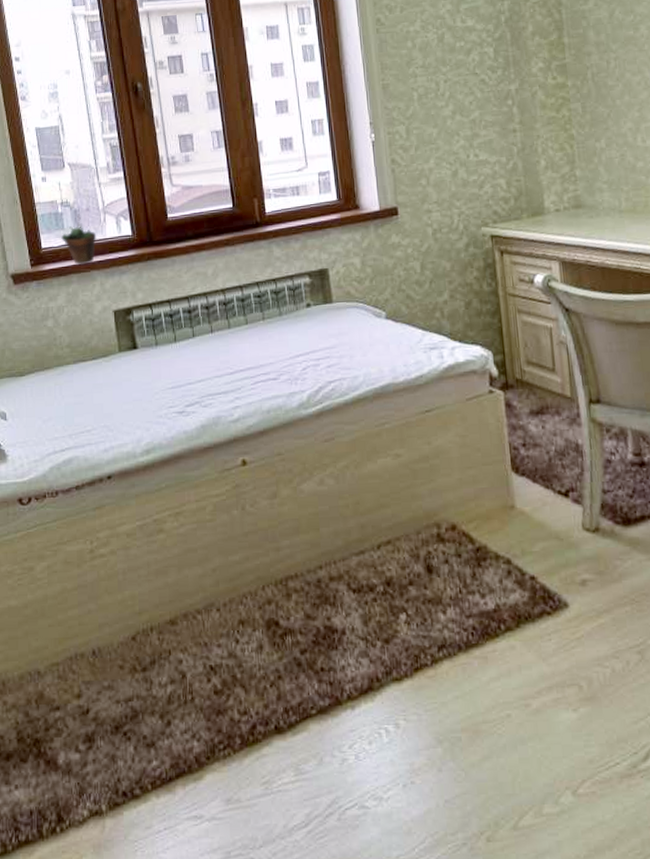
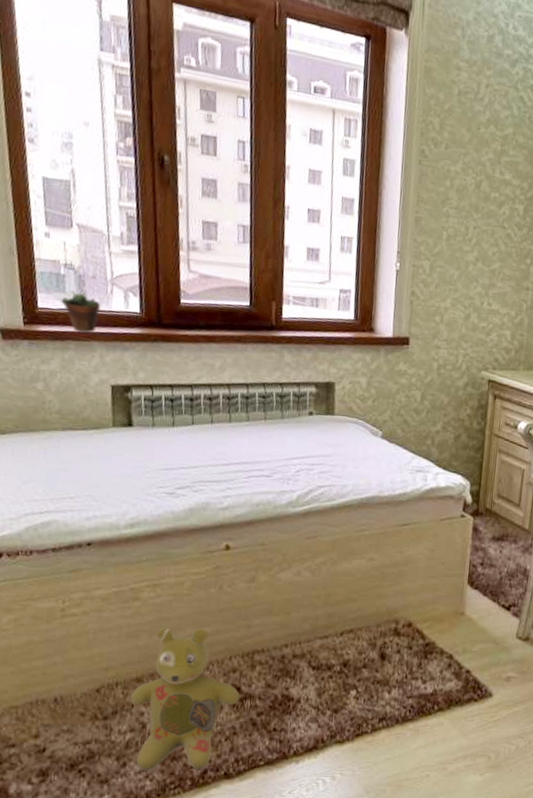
stuffed bear: none [166,557,279,729] -> present [130,627,240,771]

